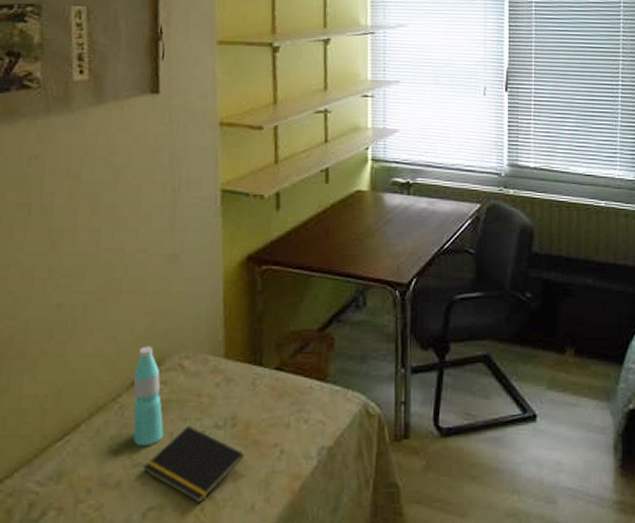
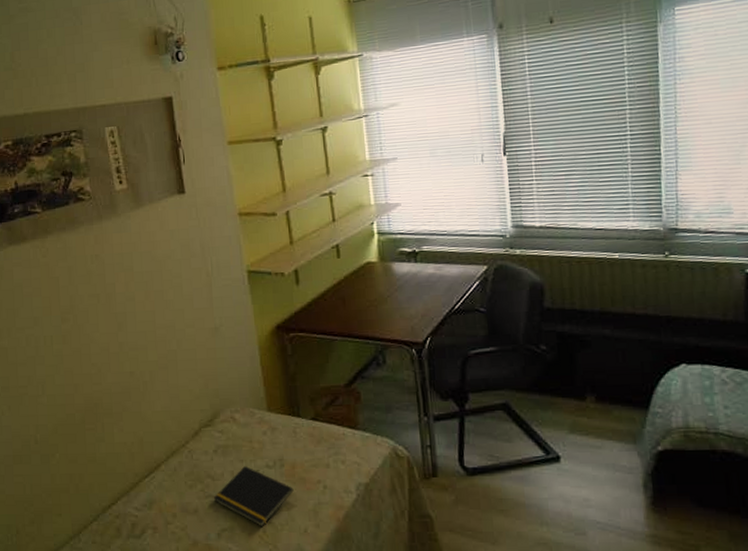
water bottle: present [133,346,164,447] -> none [196,403,226,482]

